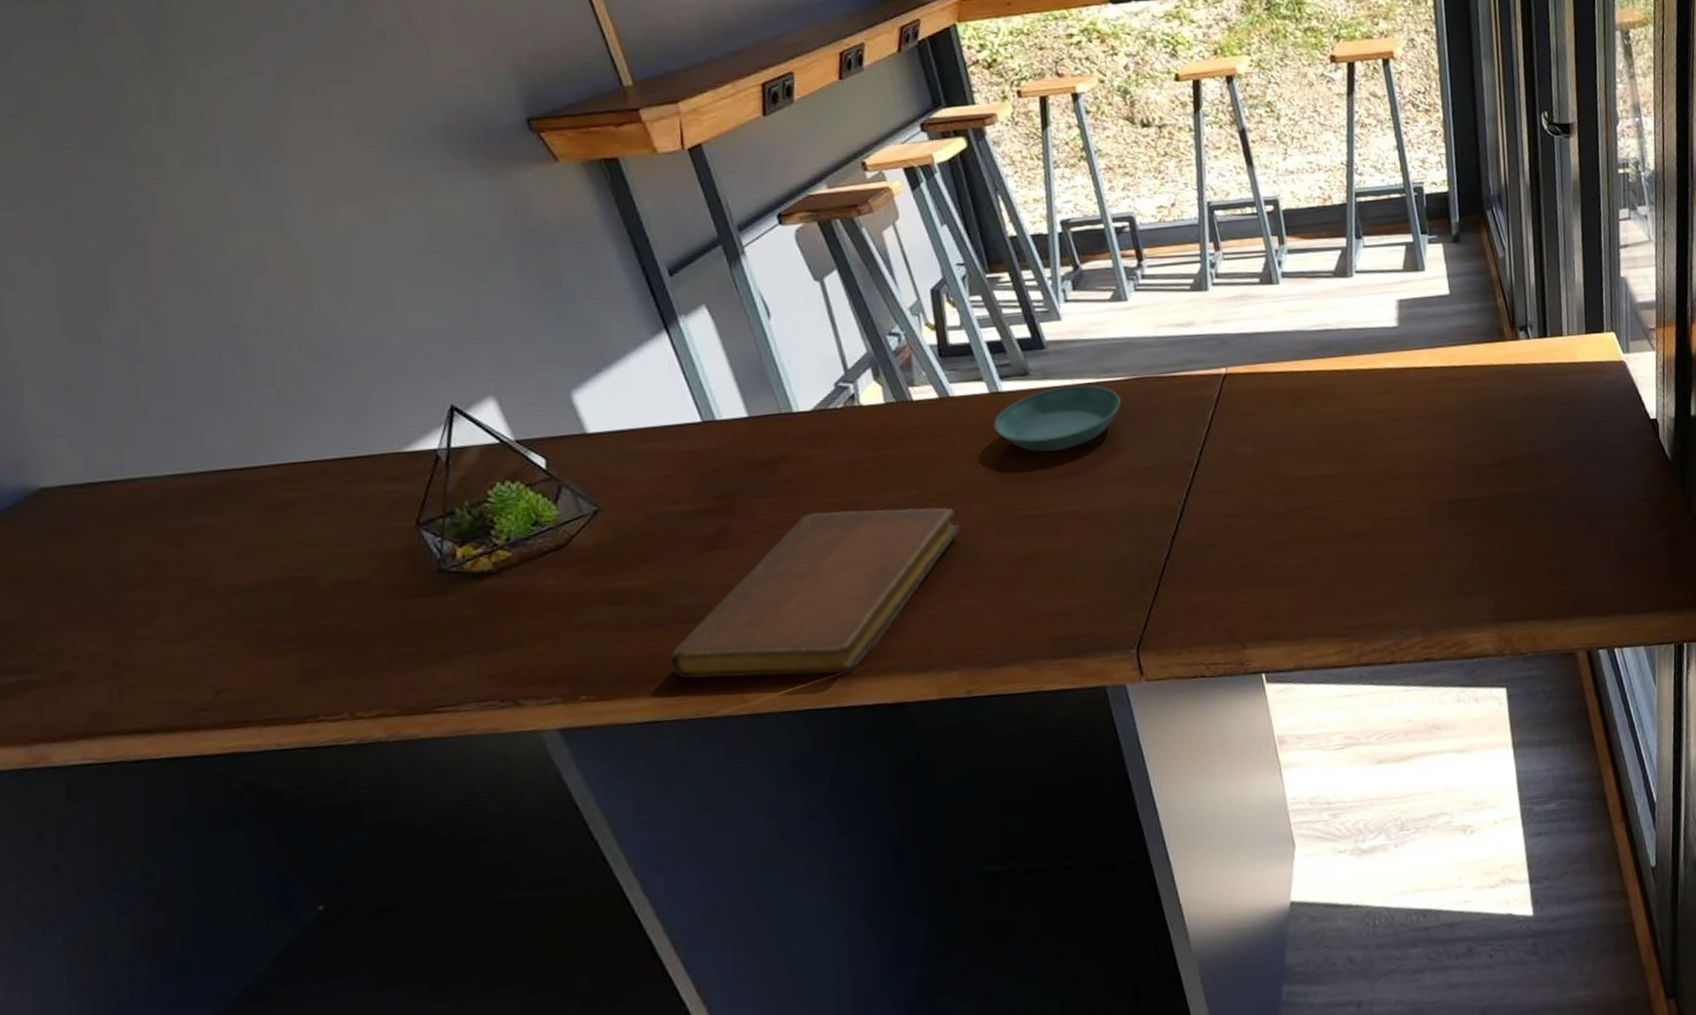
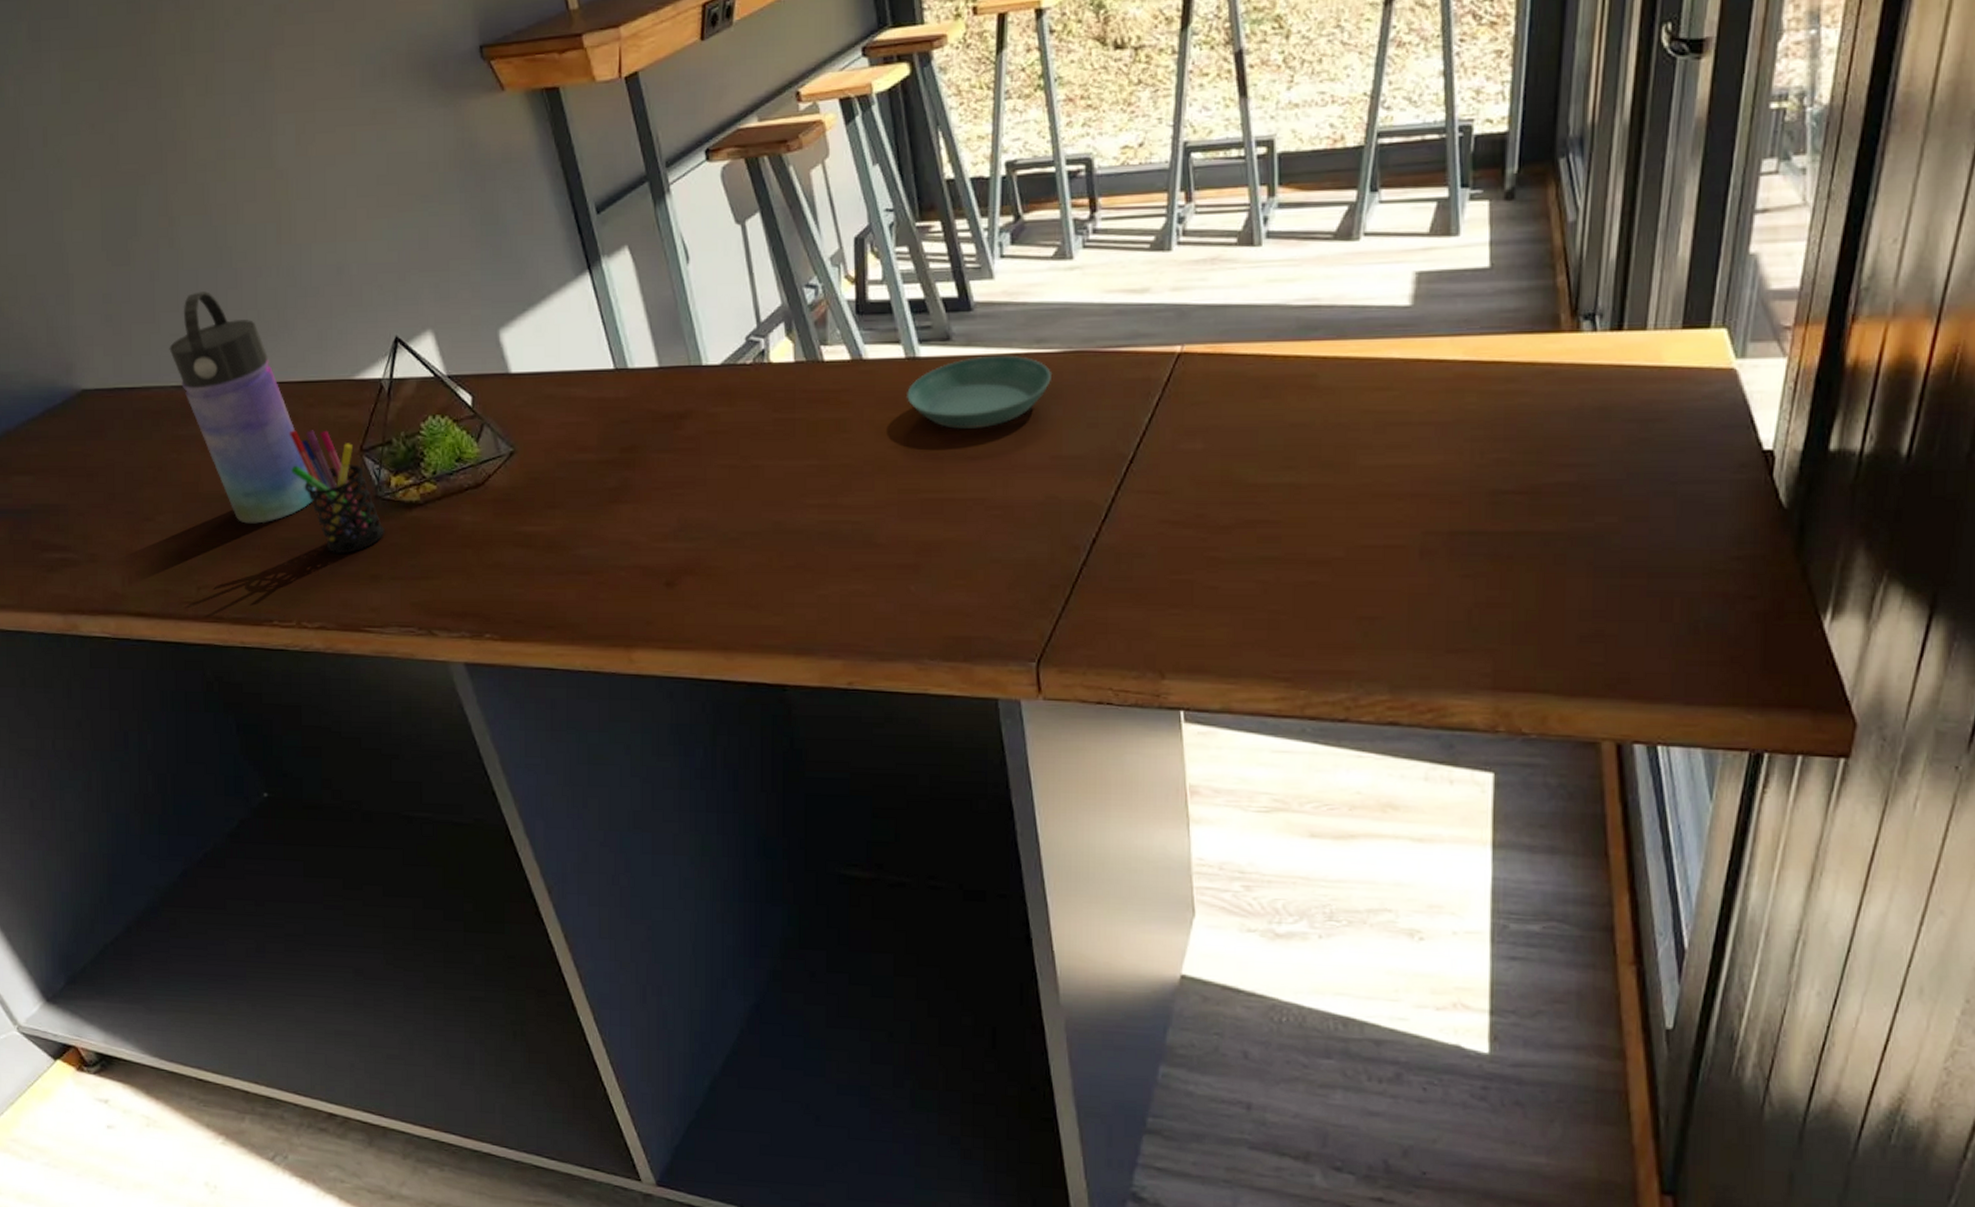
water bottle: none [160,371,365,616] -> present [169,291,317,524]
pen holder: none [325,508,453,635] -> present [289,430,385,553]
notebook: present [670,507,960,679] -> none [566,474,859,647]

